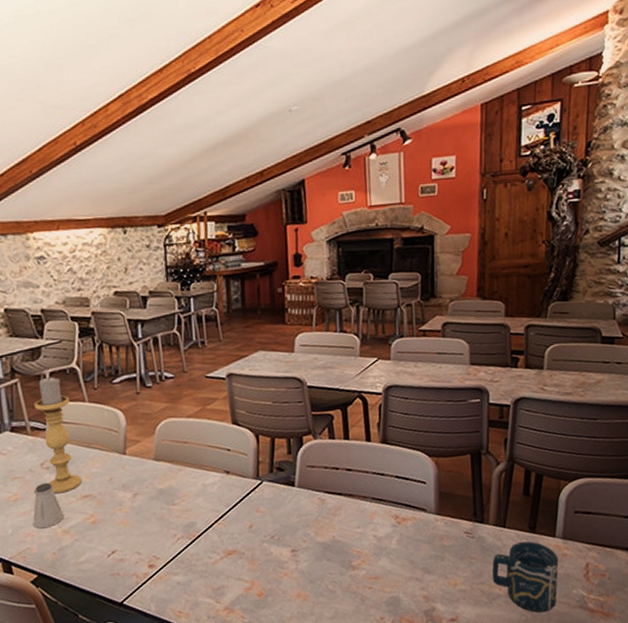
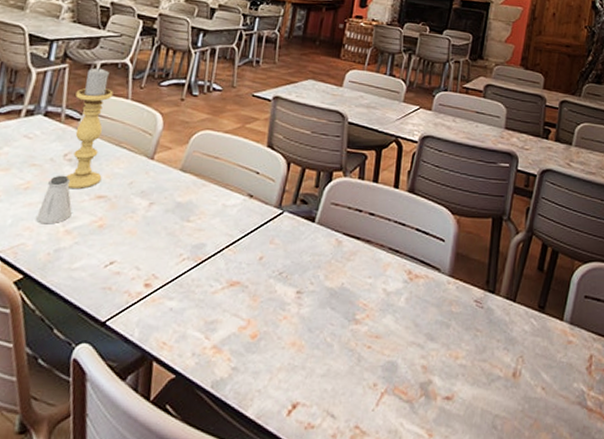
cup: present [492,541,559,613] -> none [494,320,564,405]

